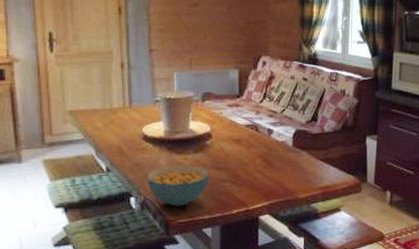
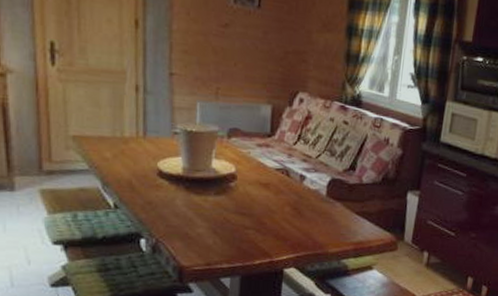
cereal bowl: present [147,165,210,207] -> none [160,207,232,253]

